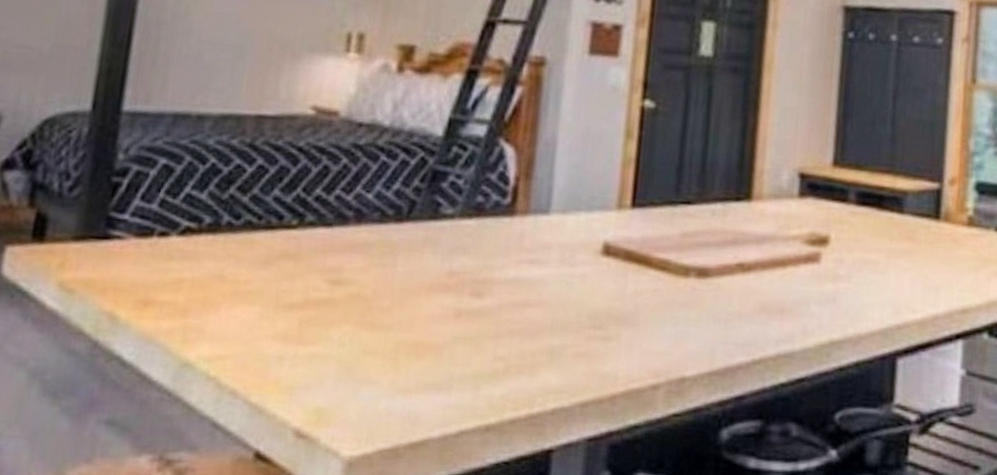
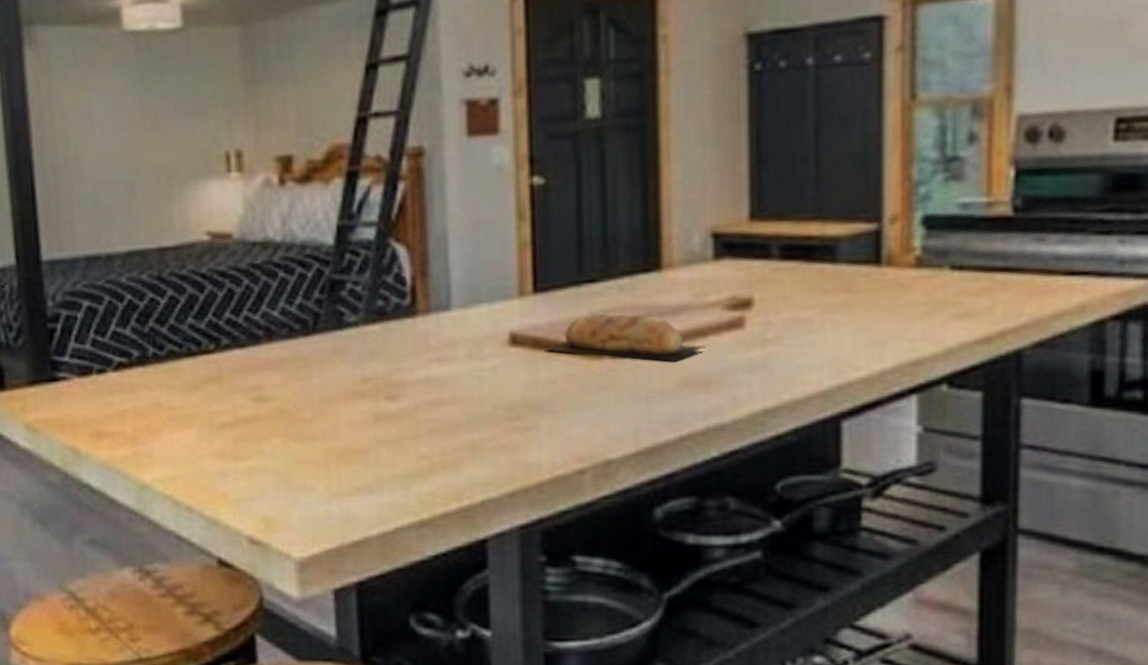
bread loaf: none [634,233,783,288] -> present [543,313,705,363]

